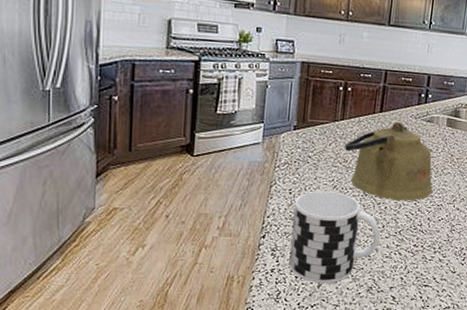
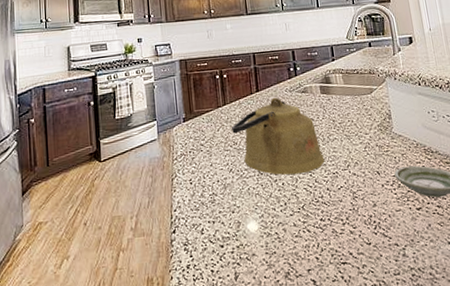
cup: present [289,190,380,284] -> none [196,174,285,276]

